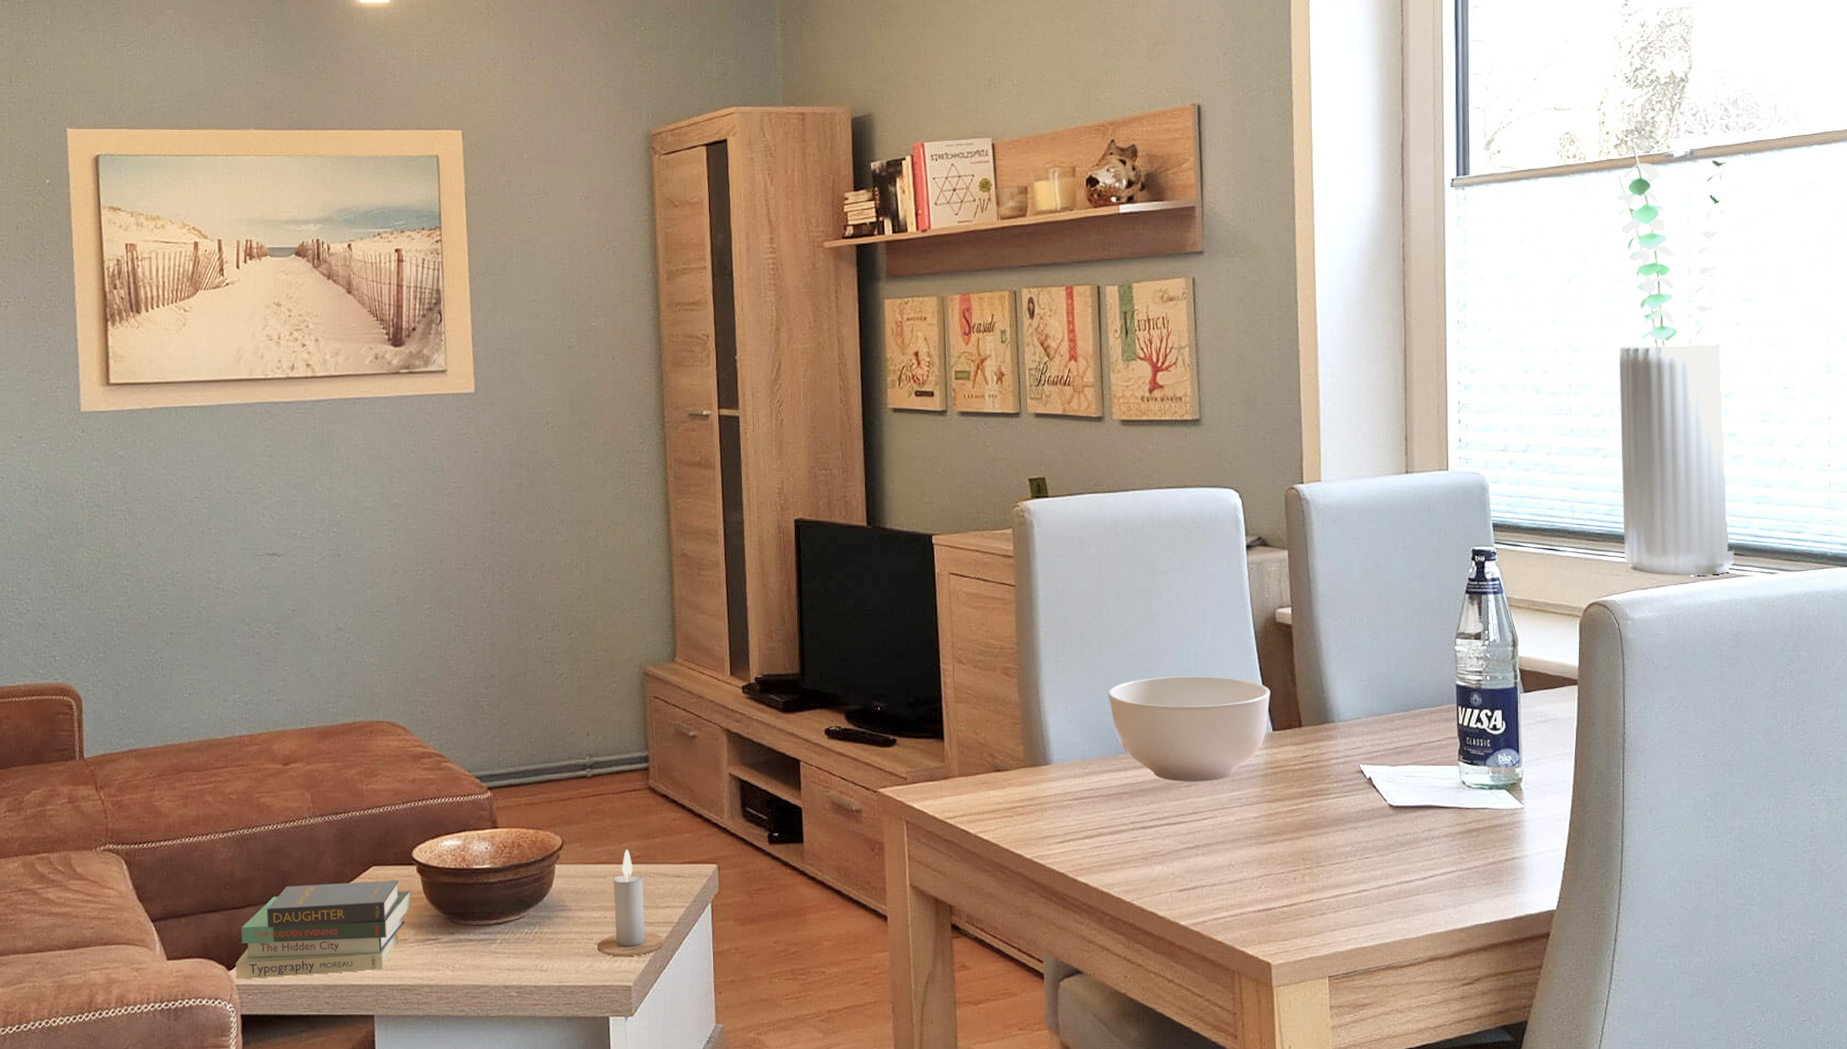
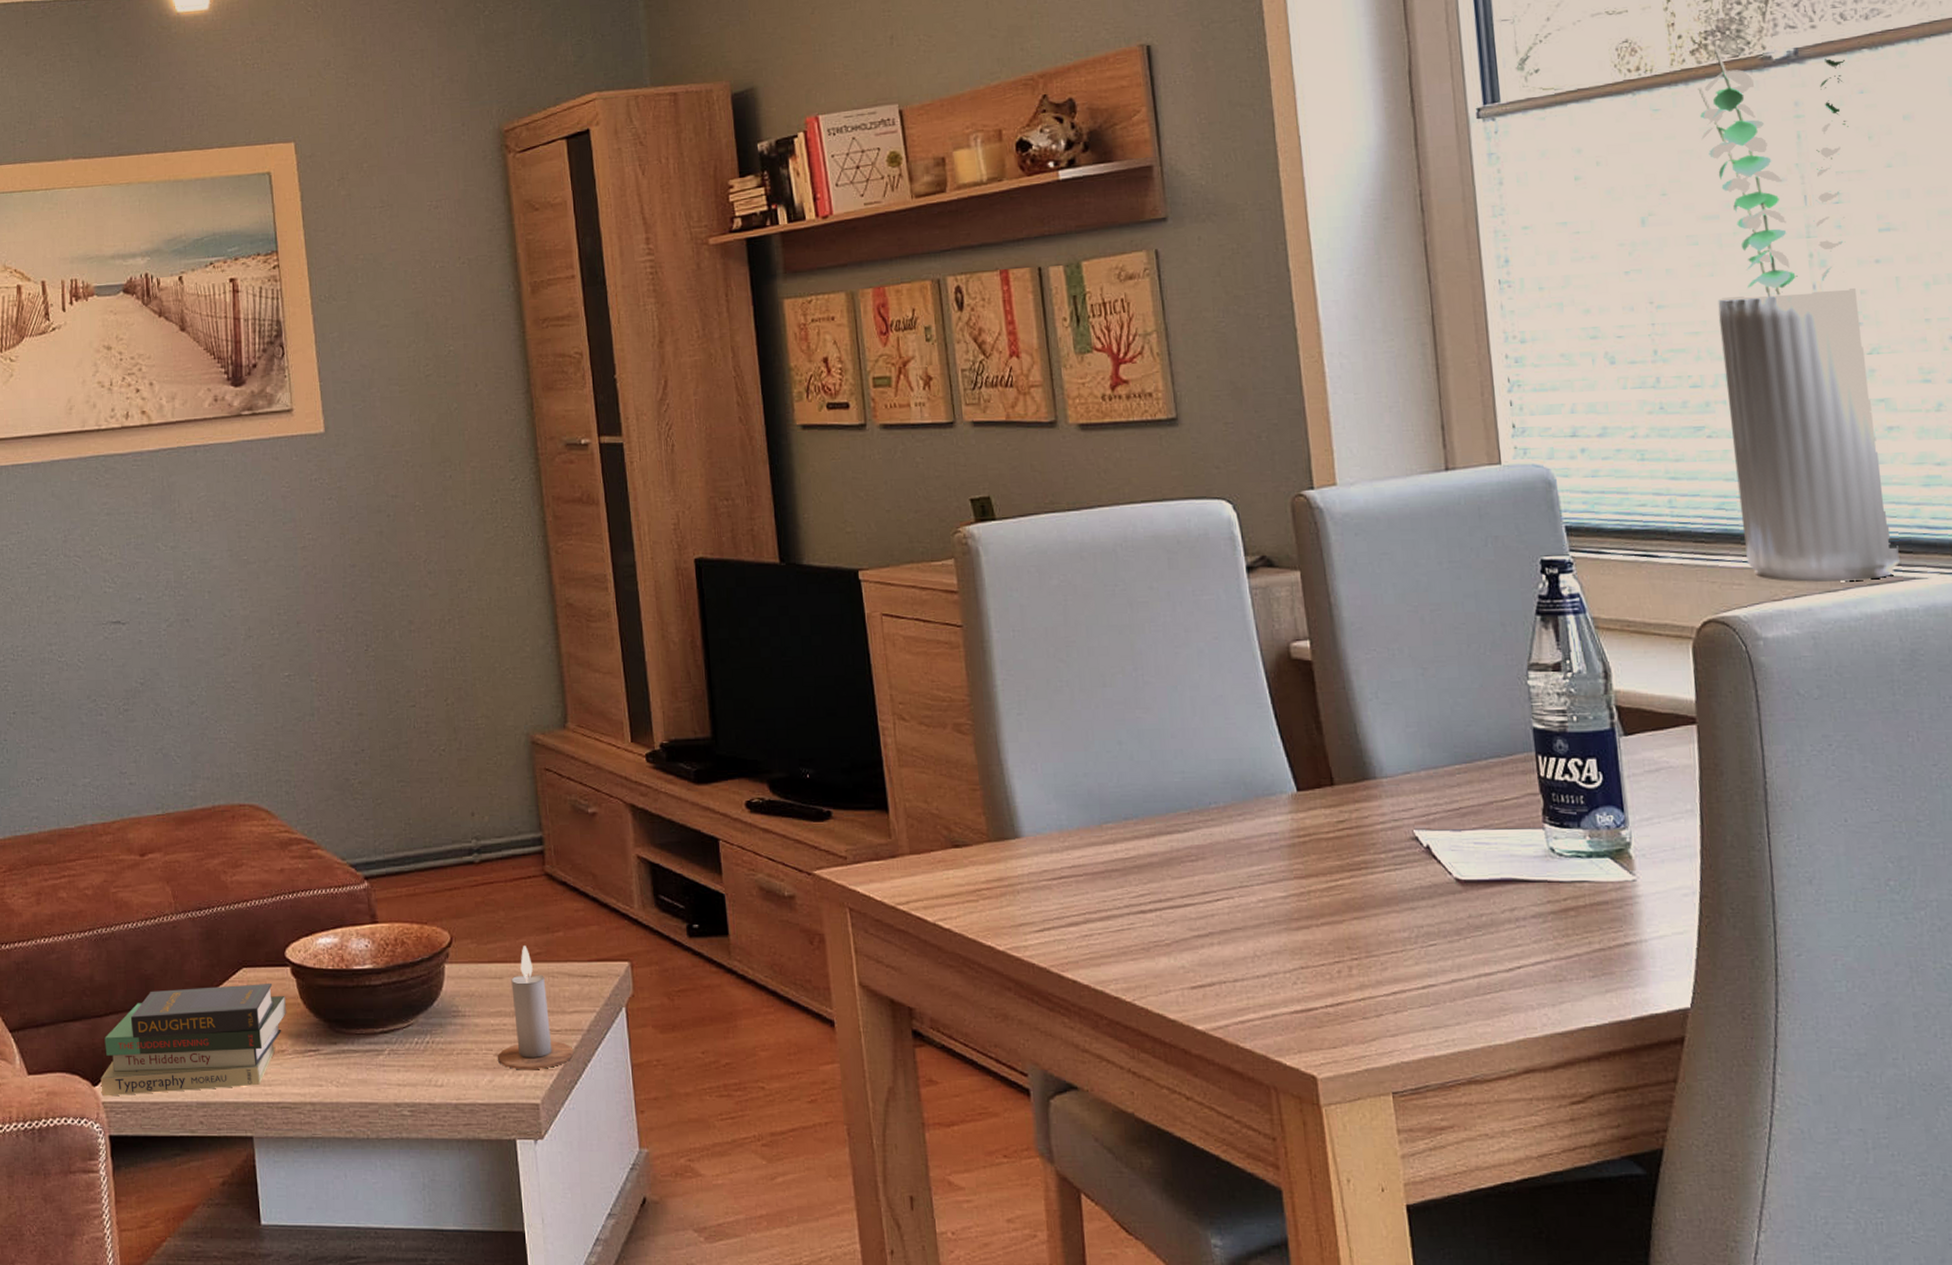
bowl: present [1107,676,1271,782] -> none [1084,727,1291,855]

